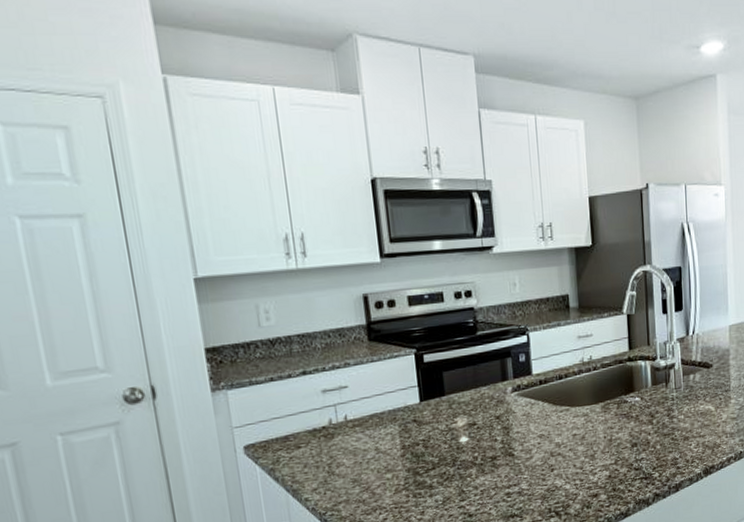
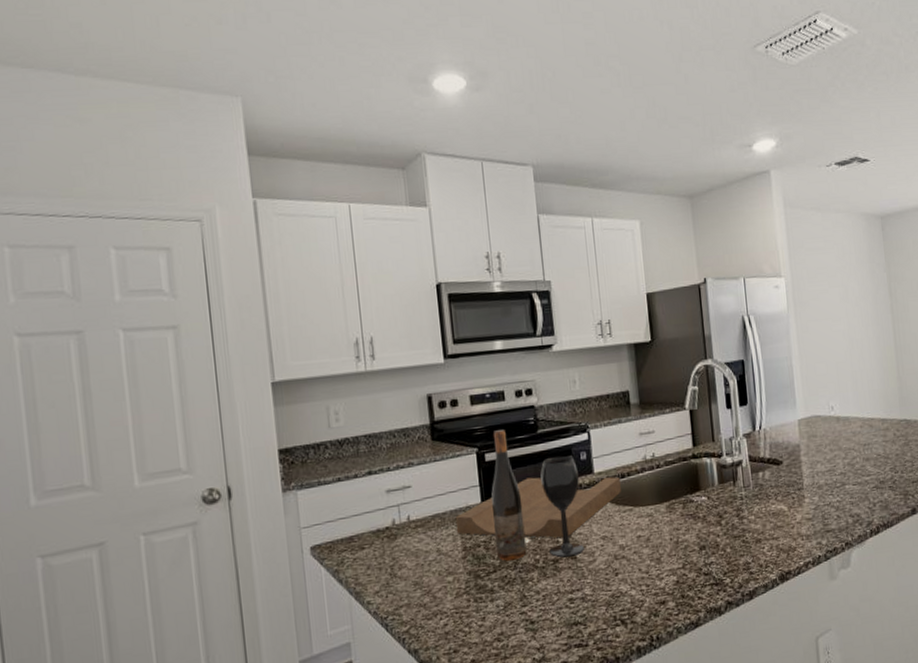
cutting board: none [393,378,559,437] -> present [455,477,621,538]
wine bottle: none [430,330,466,459] -> present [491,429,527,561]
wine glass: none [479,357,522,455] -> present [540,455,584,558]

